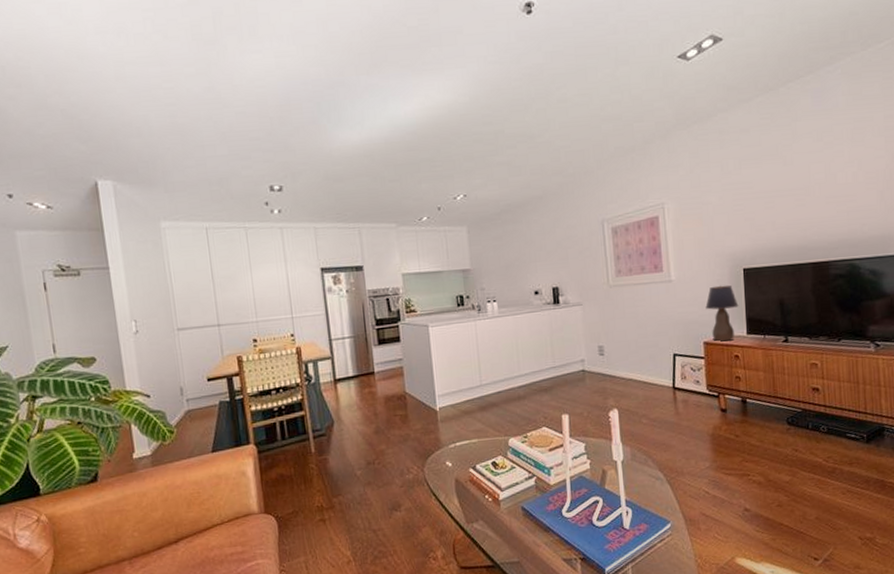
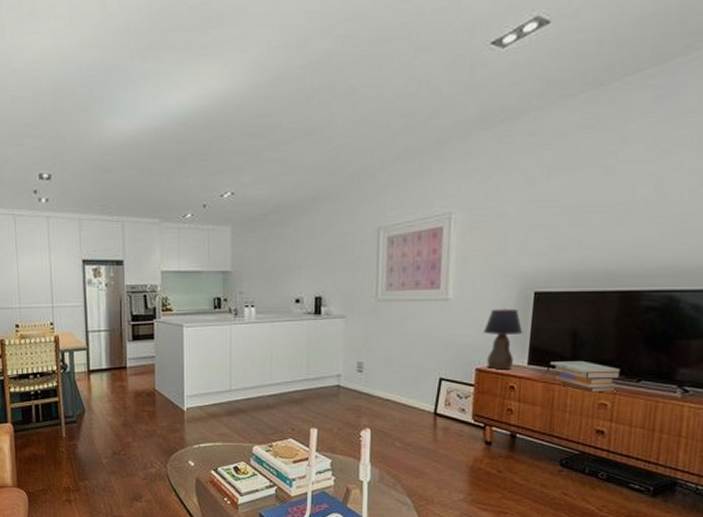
books: none [766,326,823,355] -> present [550,360,620,393]

